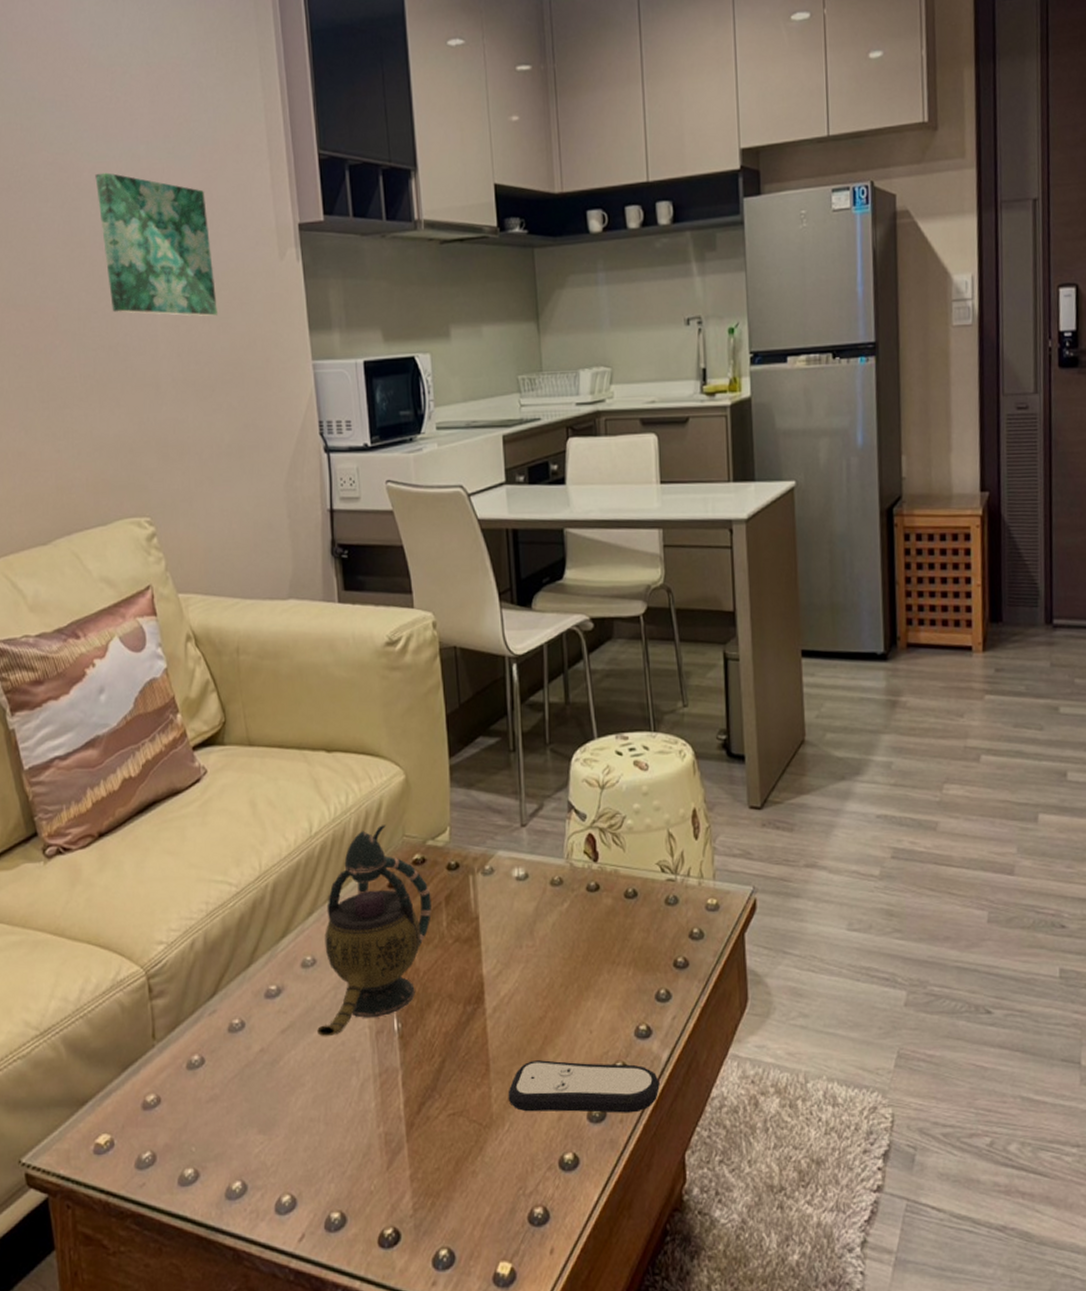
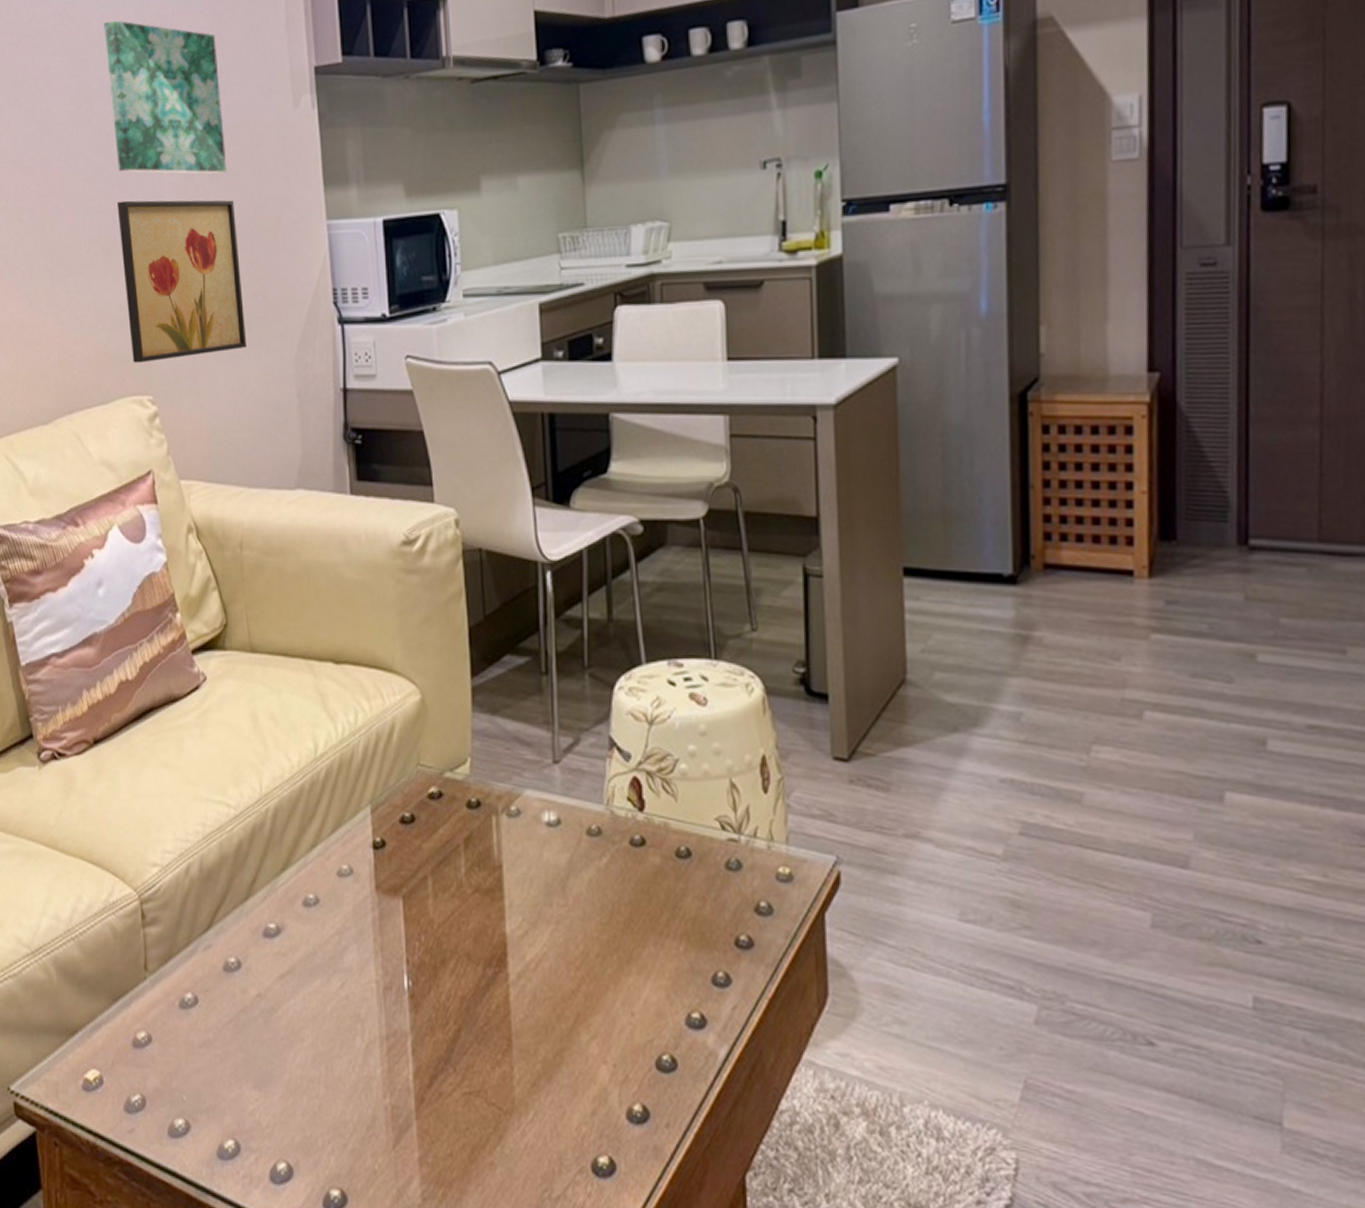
wall art: none [112,338,239,488] -> present [117,200,247,363]
teapot: present [316,825,431,1037] -> none [318,750,448,988]
remote control: present [508,1060,660,1113] -> none [532,1041,715,1118]

